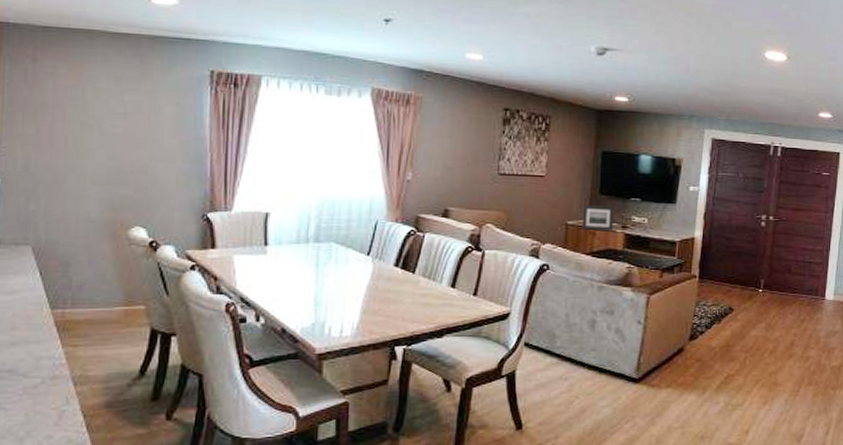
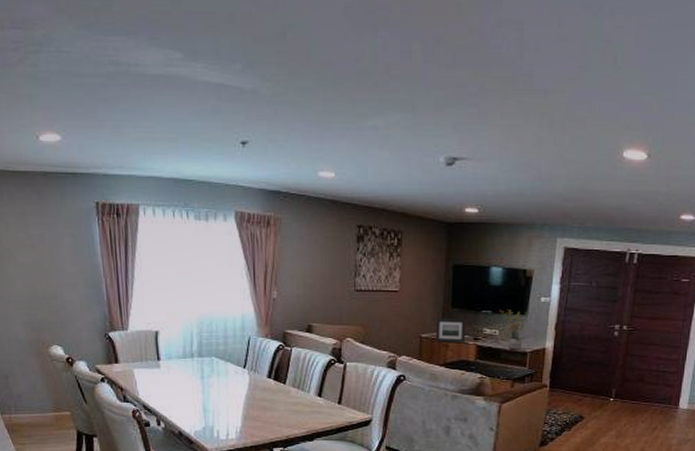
potted plant: none [648,197,679,239] -> present [499,310,530,350]

